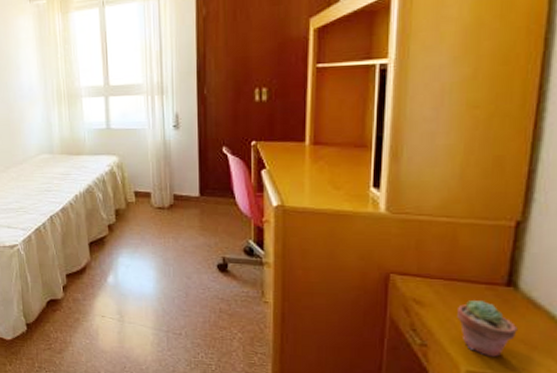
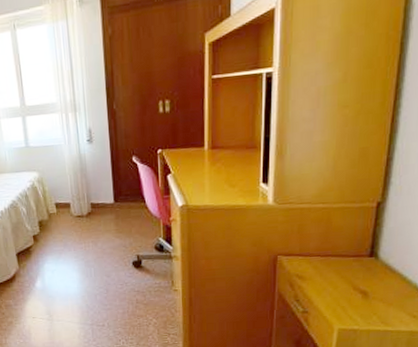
potted succulent: present [457,300,518,357] -> none [331,271,378,316]

